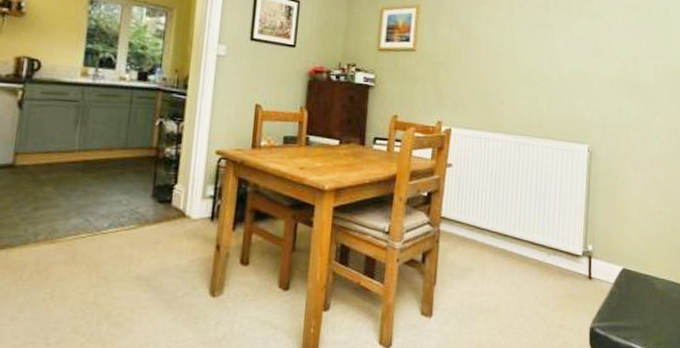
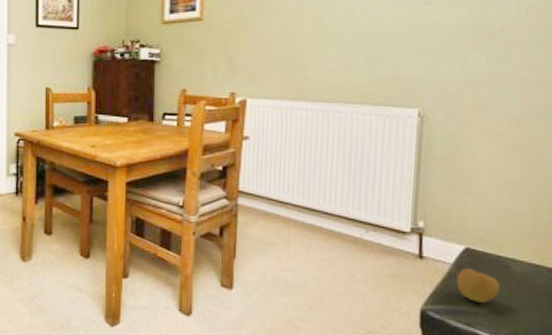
apple: none [616,286,647,319] -> present [456,268,500,304]

